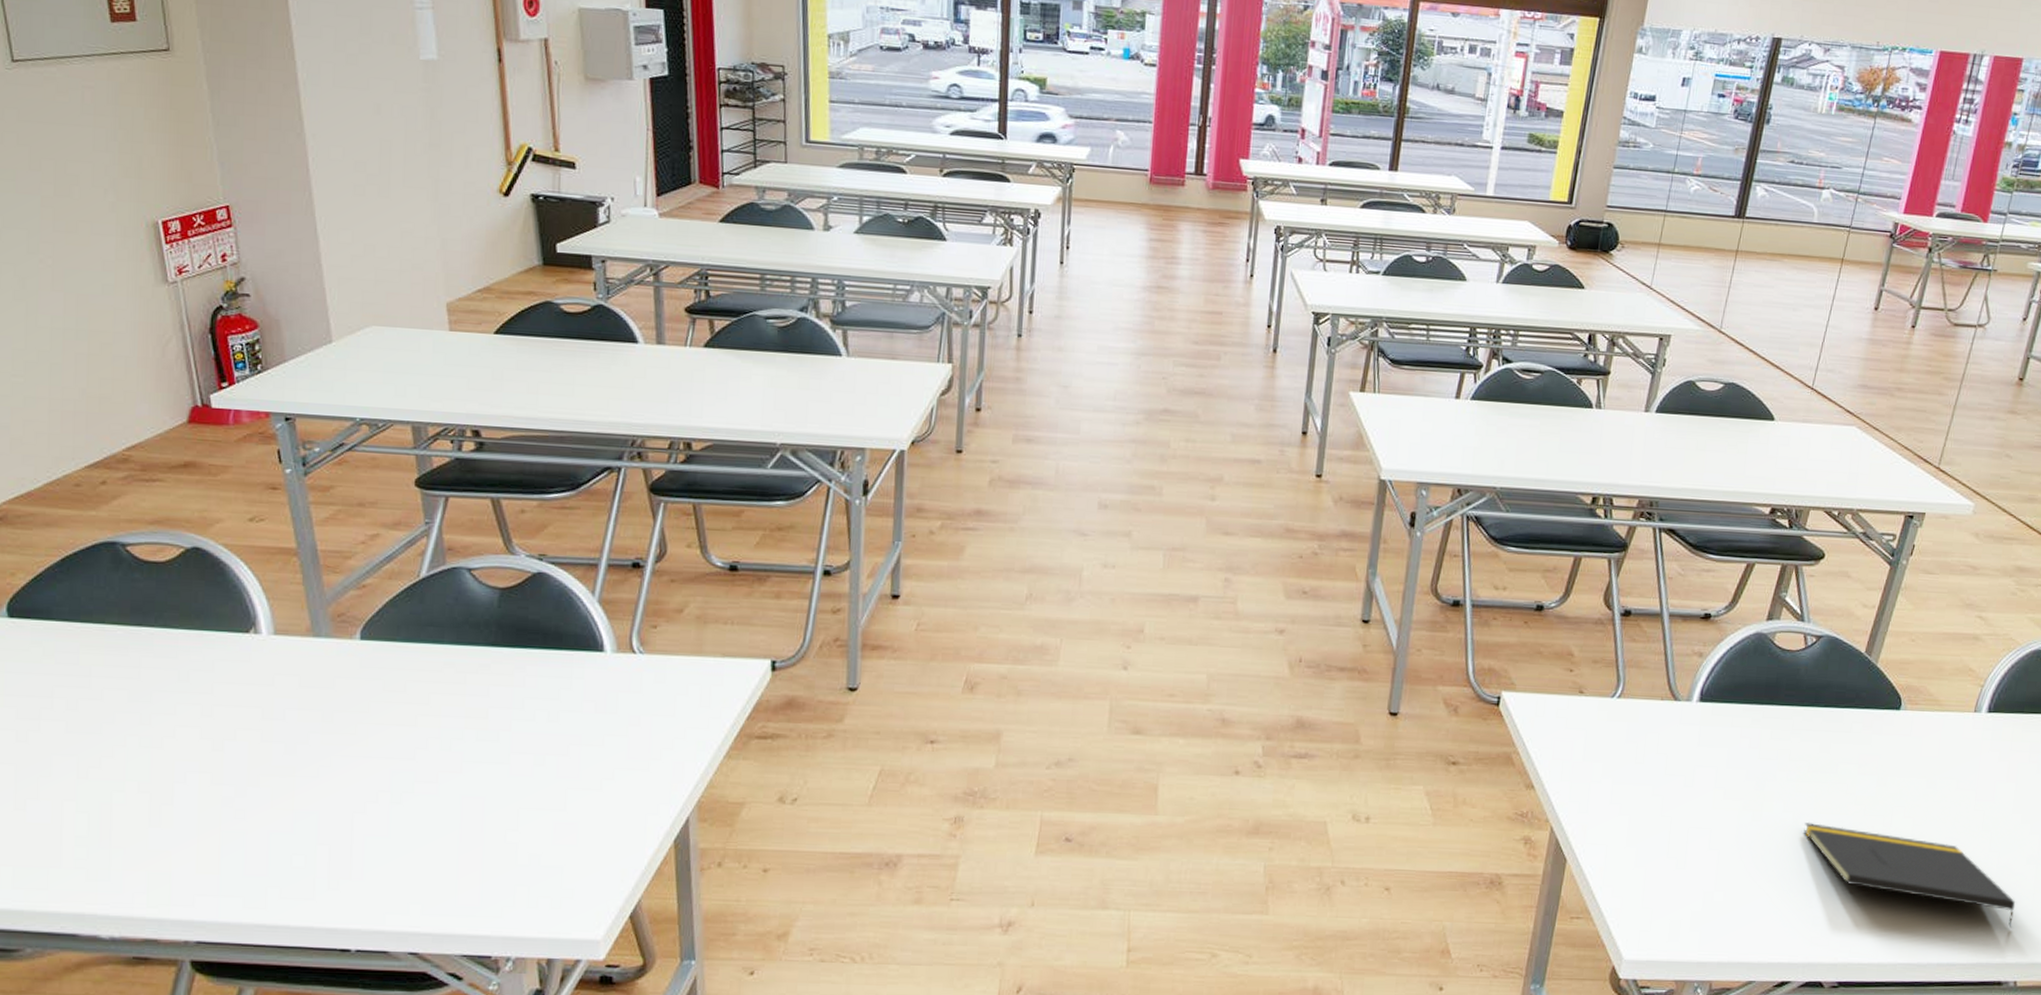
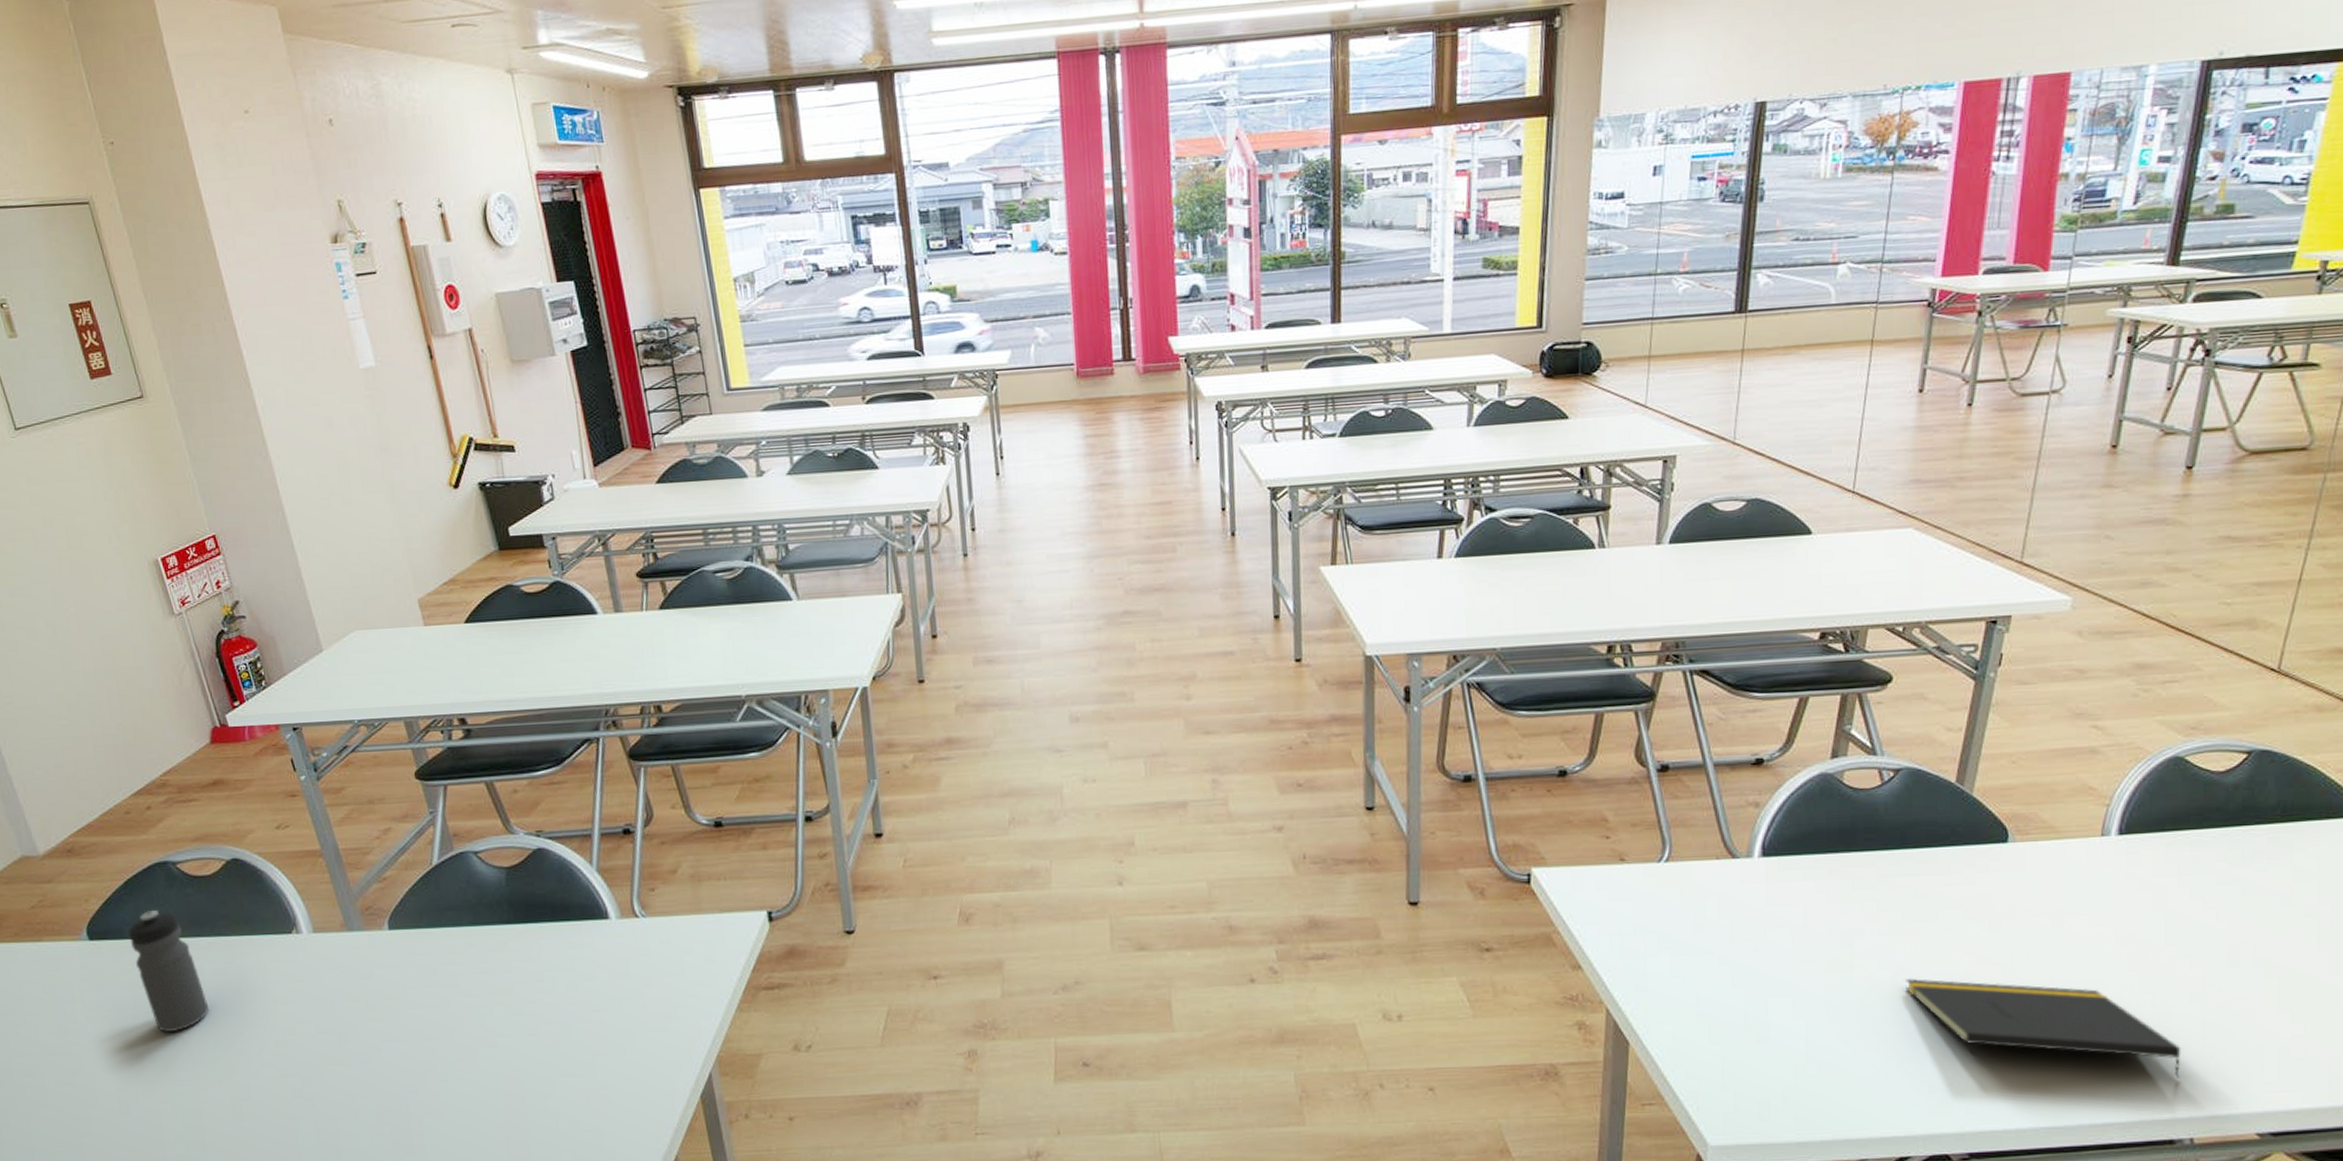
water bottle: none [57,593,140,726] -> present [128,910,210,1032]

